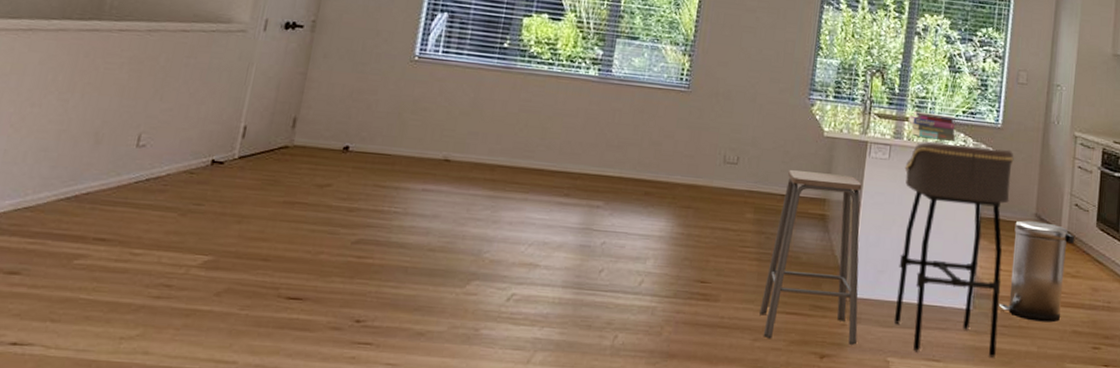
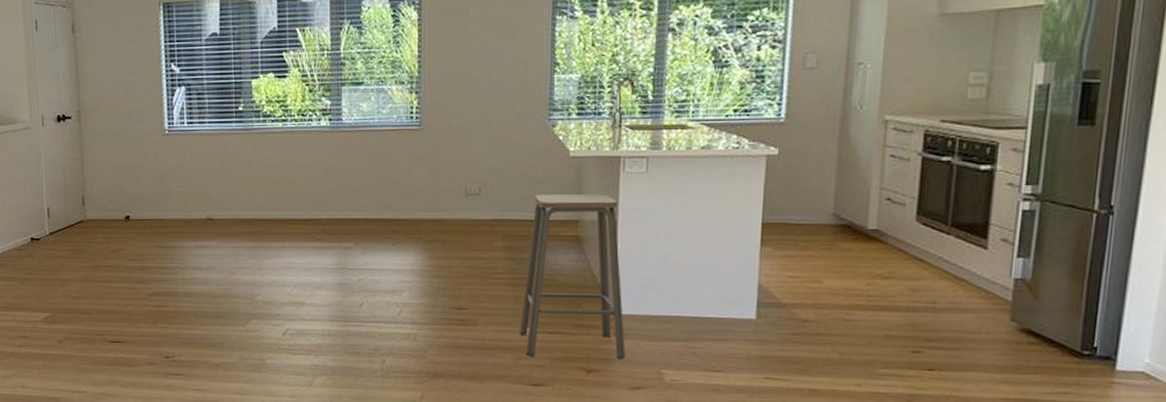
bar stool: present [893,141,1014,358] -> none [665,146,803,366]
books: present [908,110,957,141] -> none [666,116,727,145]
pedal bin: present [998,220,1074,323] -> none [789,222,886,328]

